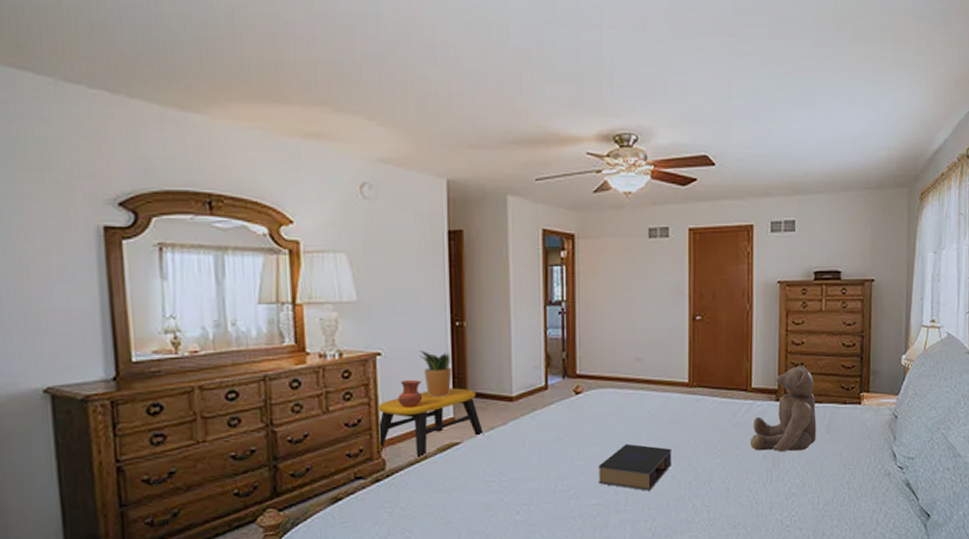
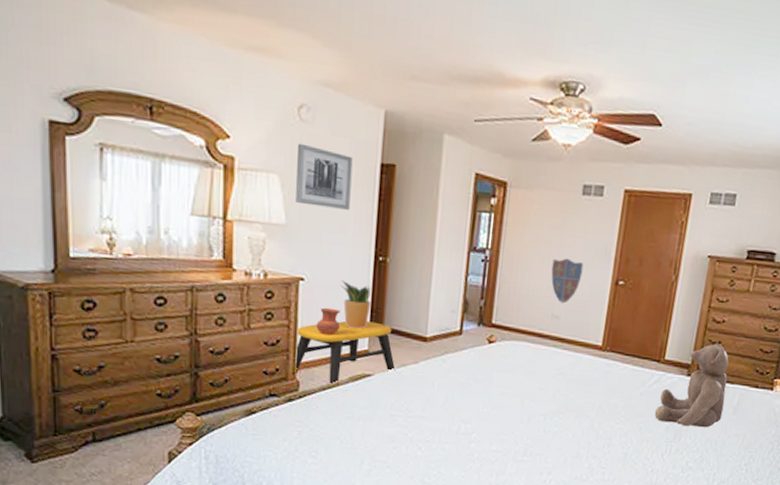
wall art: none [363,220,421,280] -> present [296,143,353,210]
book: present [598,443,671,491] -> none [500,397,576,445]
decorative shield: none [629,301,659,345] -> present [551,258,584,304]

